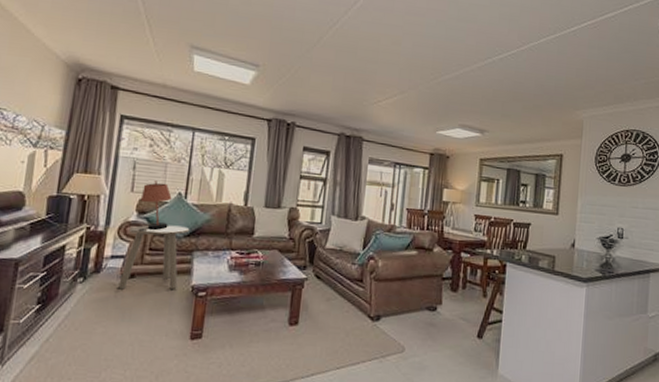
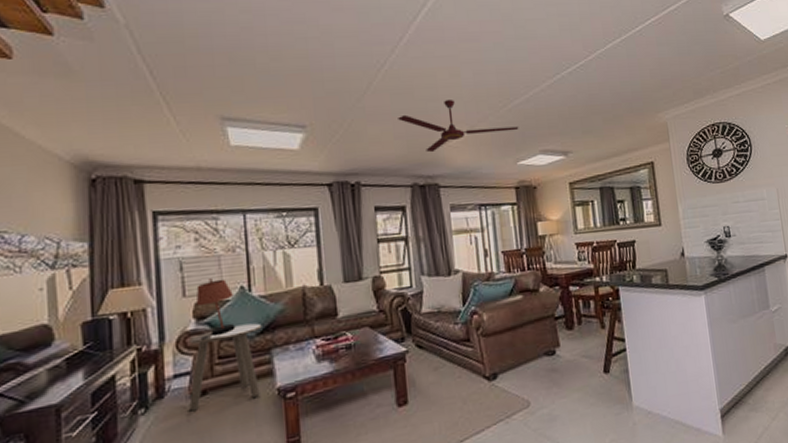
ceiling fan: none [339,64,445,109] -> present [398,100,519,153]

